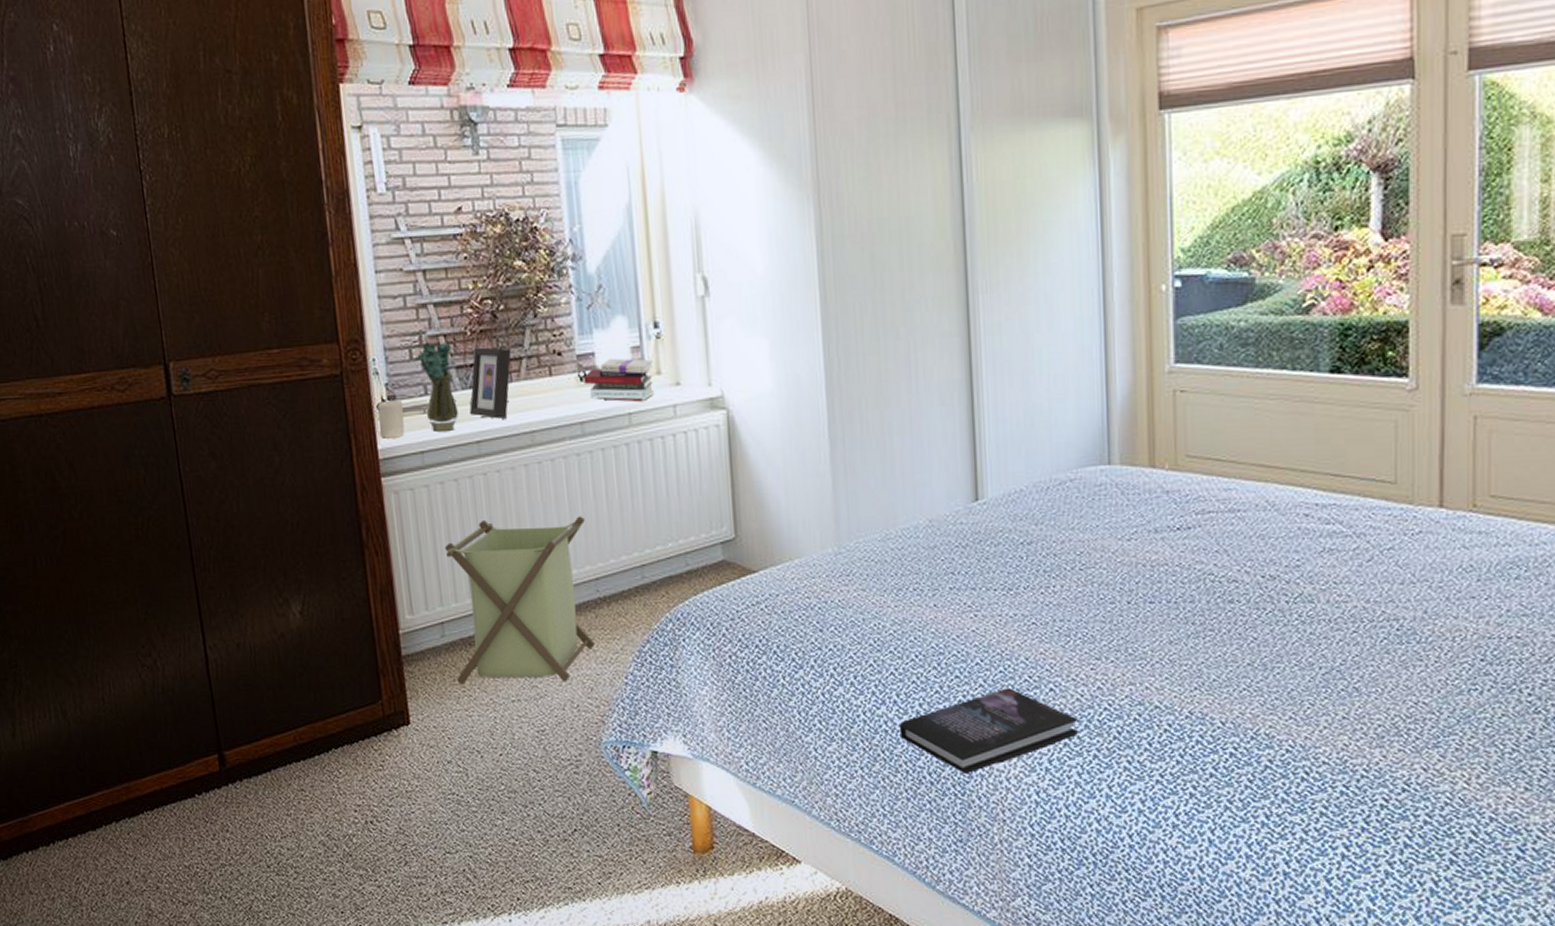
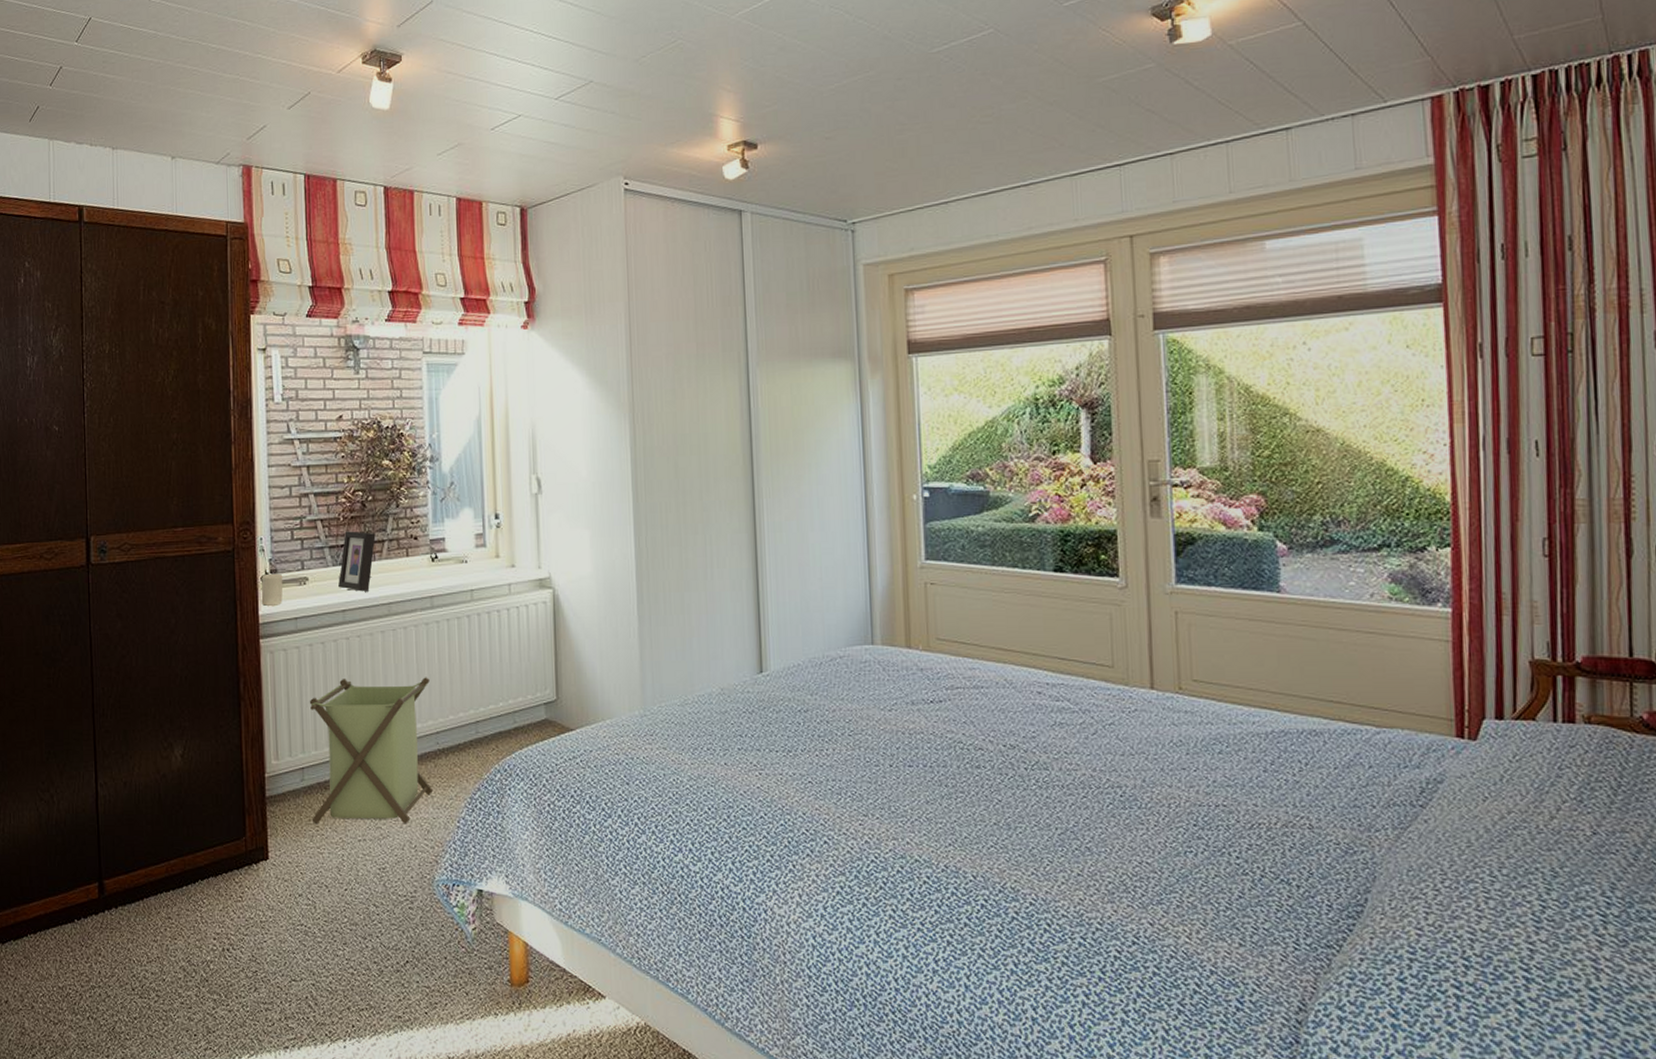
vase: present [417,339,459,433] -> none [297,523,328,602]
books: present [583,358,654,403] -> none [434,543,493,581]
book: present [899,687,1079,775] -> none [693,839,850,919]

